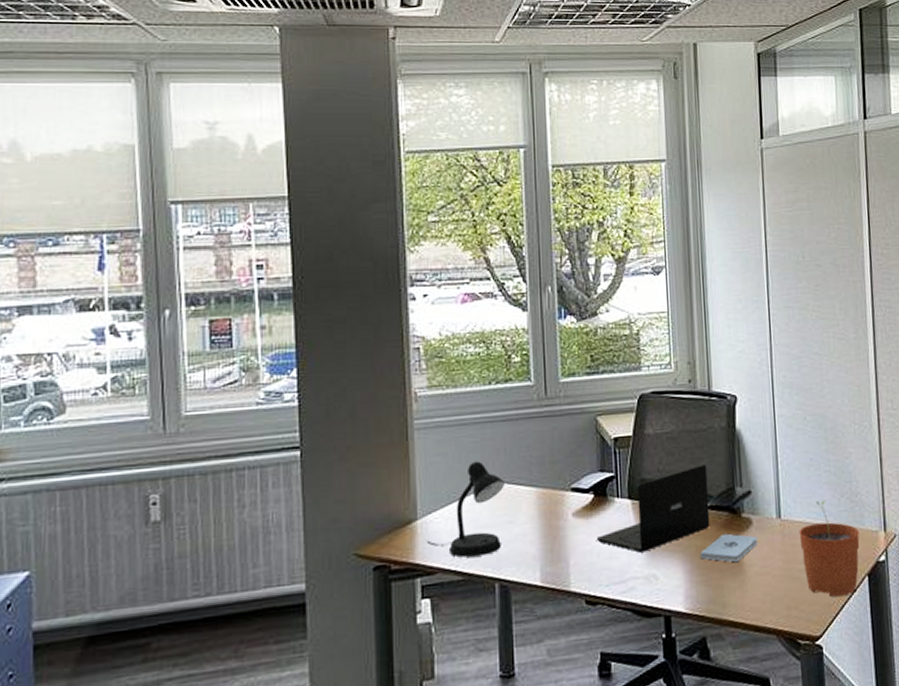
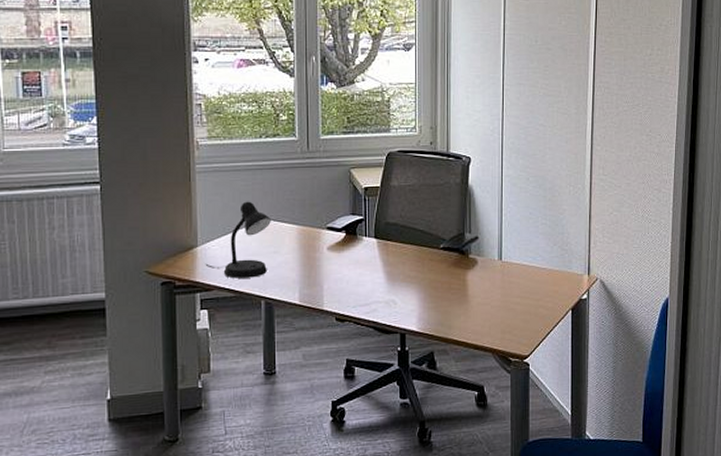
laptop: present [597,463,710,553] -> none [347,212,442,282]
notepad: present [700,533,757,562] -> none [432,270,481,293]
plant pot: present [799,501,860,597] -> none [516,248,567,326]

